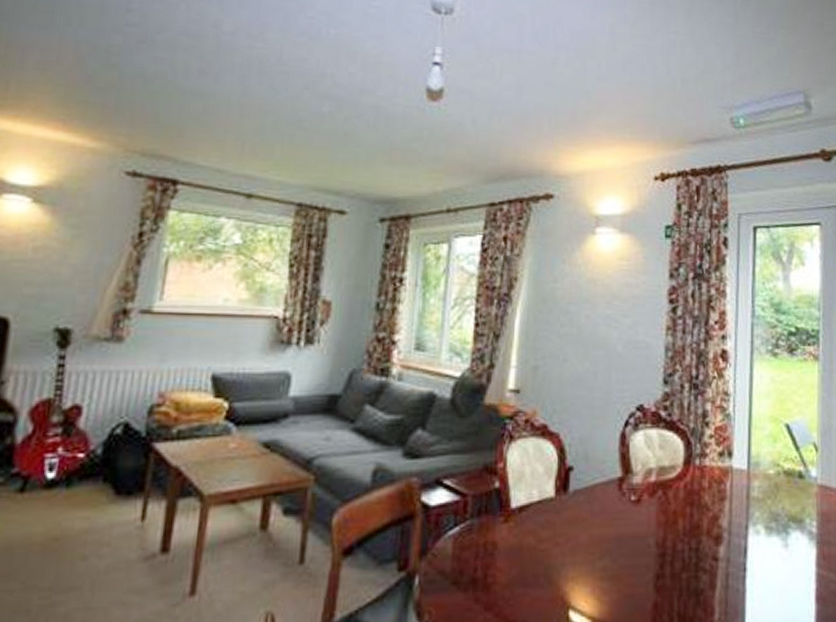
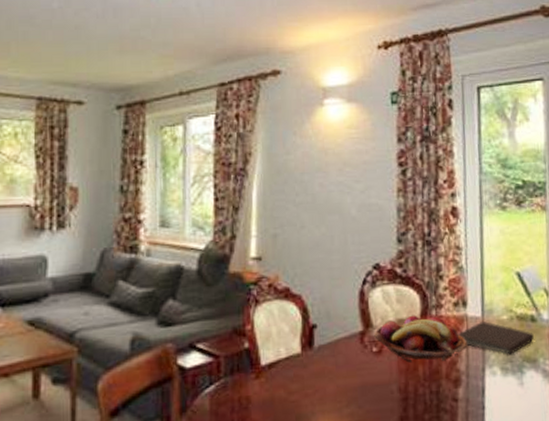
fruit basket: none [632,463,733,516] -> present [373,315,469,363]
notebook: none [721,474,801,513] -> present [457,320,534,355]

